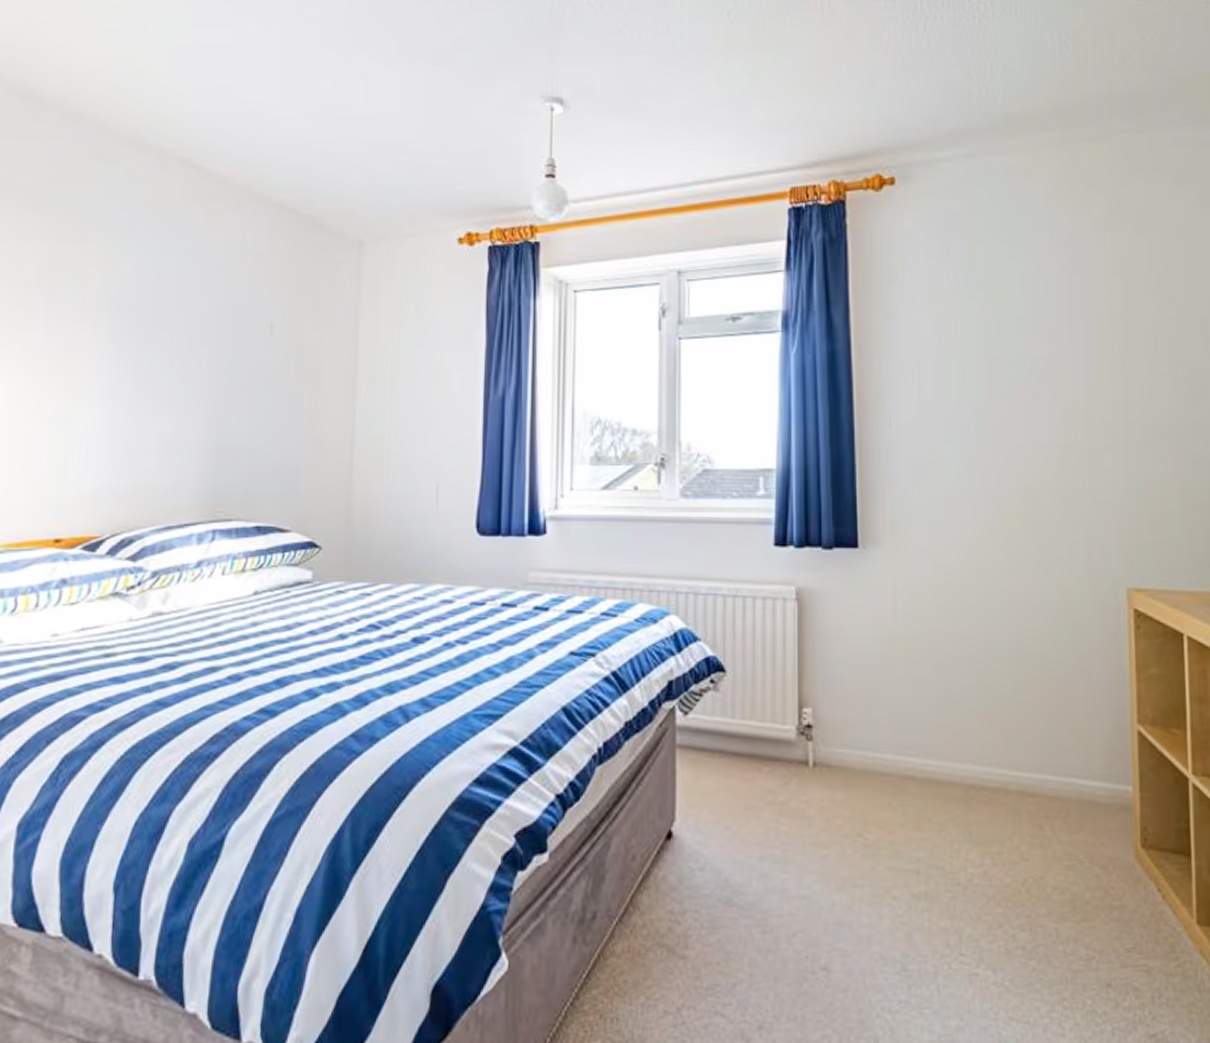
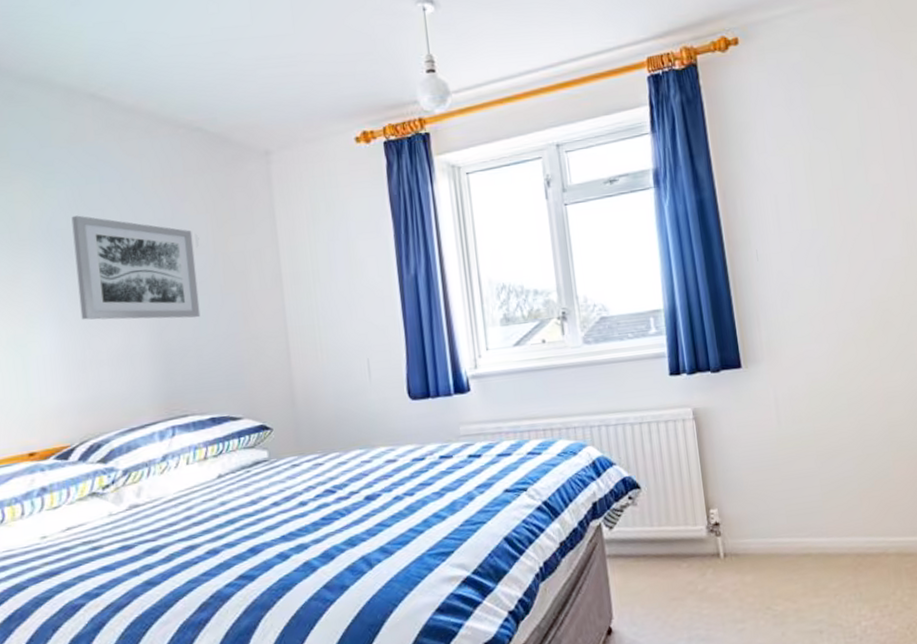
wall art: none [135,287,268,414] -> present [71,215,201,320]

